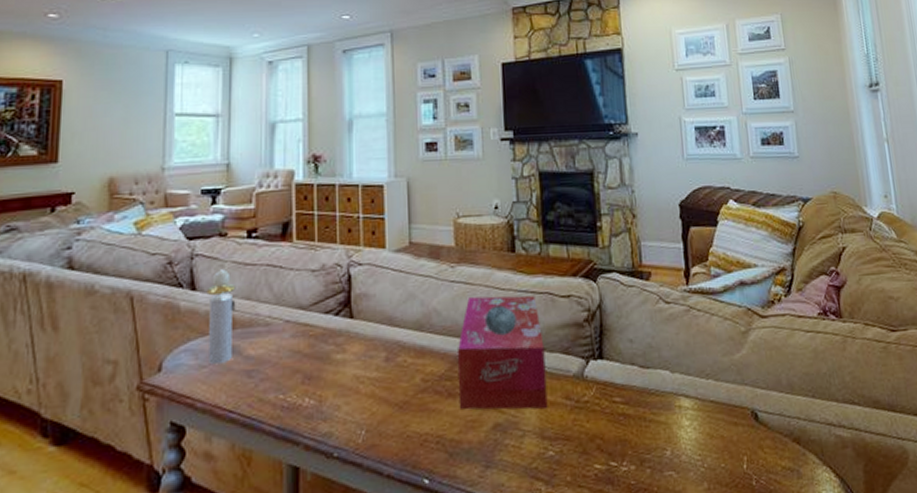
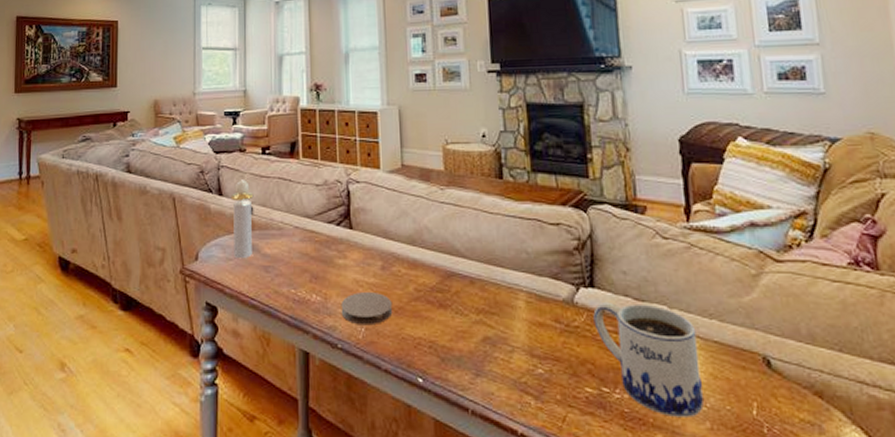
coaster: none [338,387,397,428] -> present [341,291,393,326]
tissue box: present [456,295,548,410] -> none [447,219,537,329]
mug: none [602,370,702,483] -> present [593,301,704,418]

